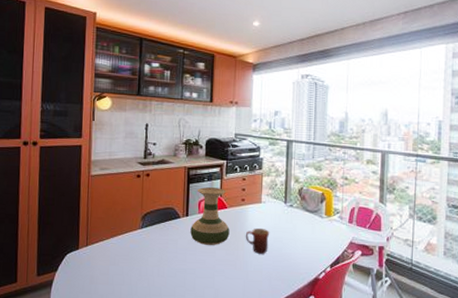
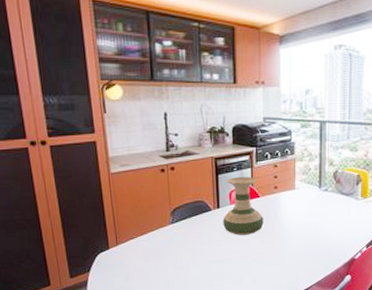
mug: present [245,227,270,254] -> none [280,214,305,240]

